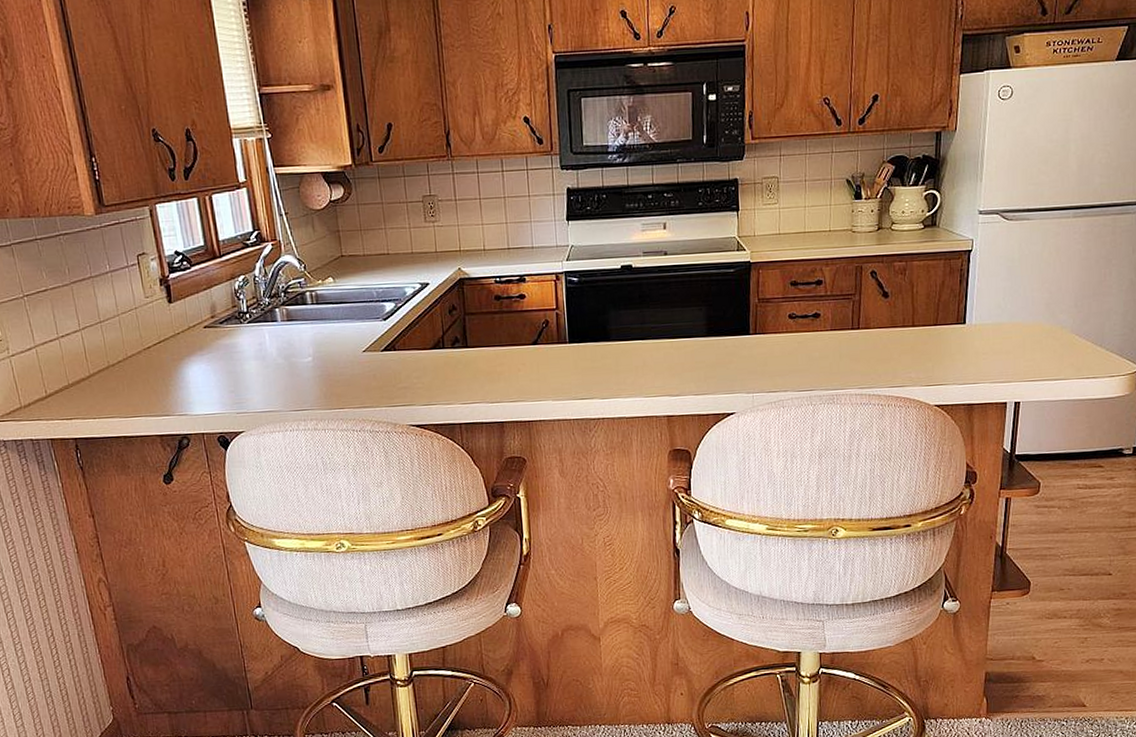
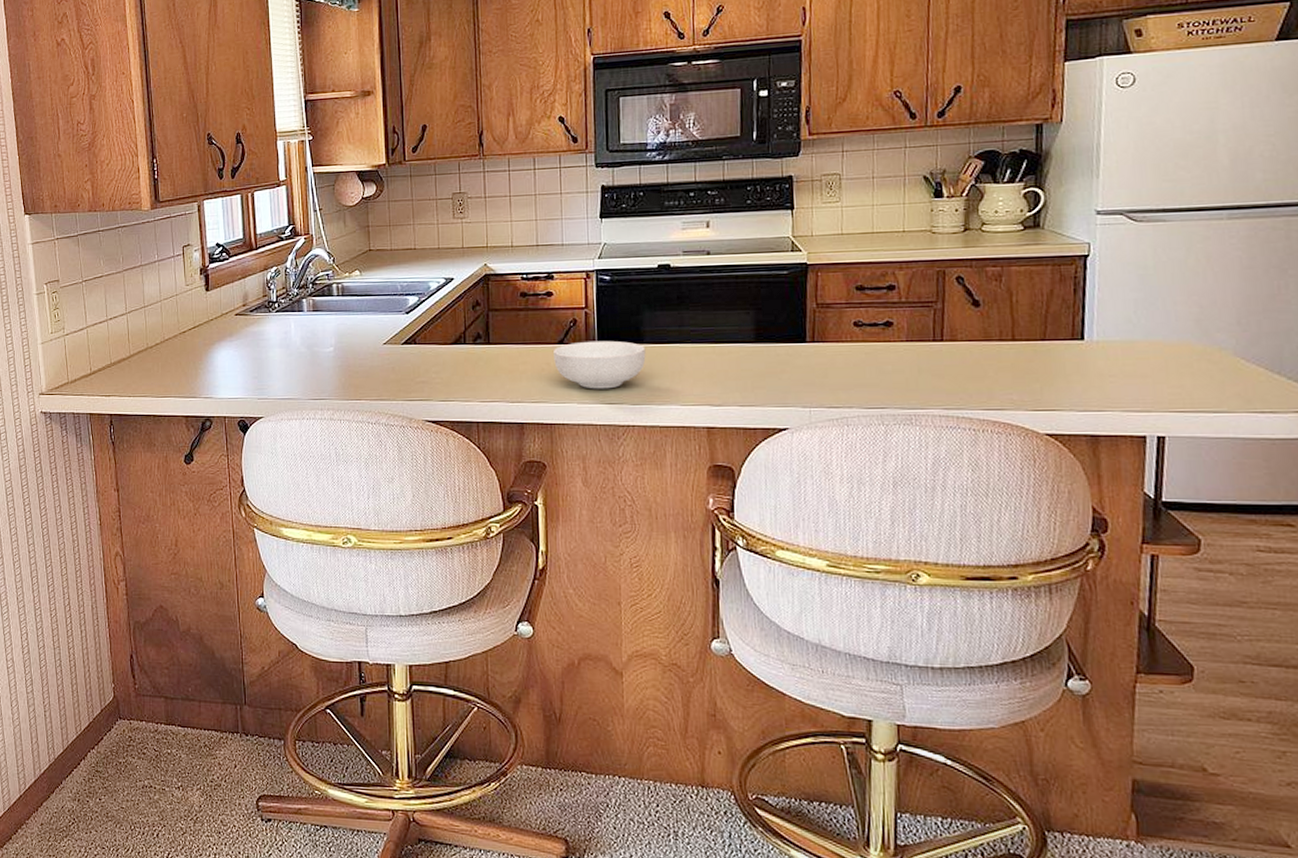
cereal bowl: none [528,339,613,387] -> present [554,340,646,389]

